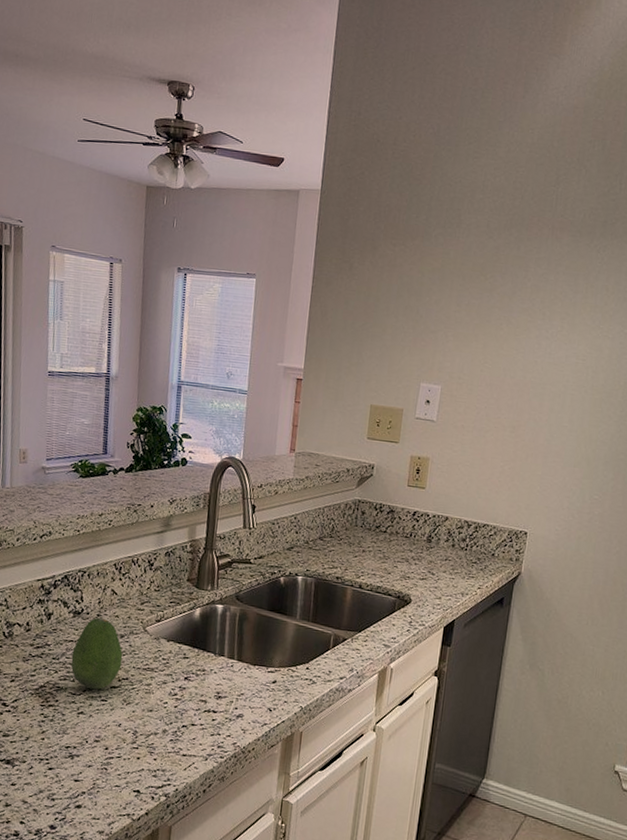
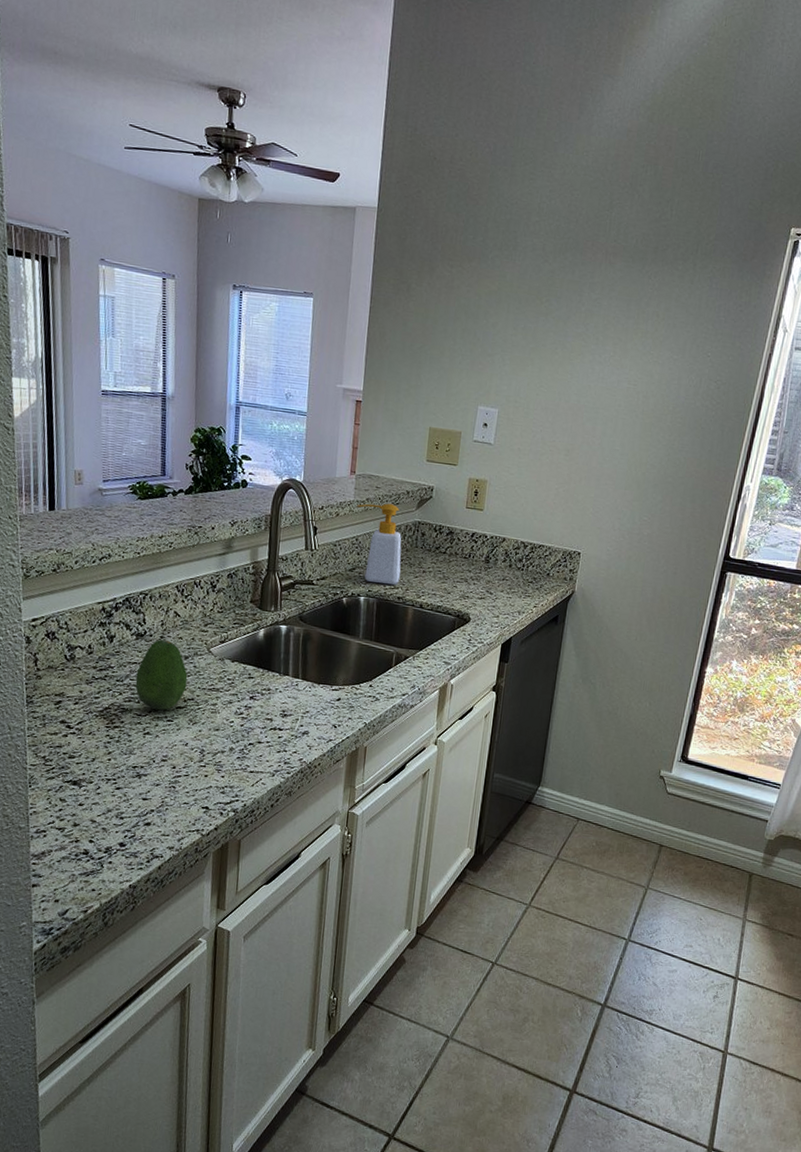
soap bottle: none [296,481,341,565] -> present [357,503,402,585]

